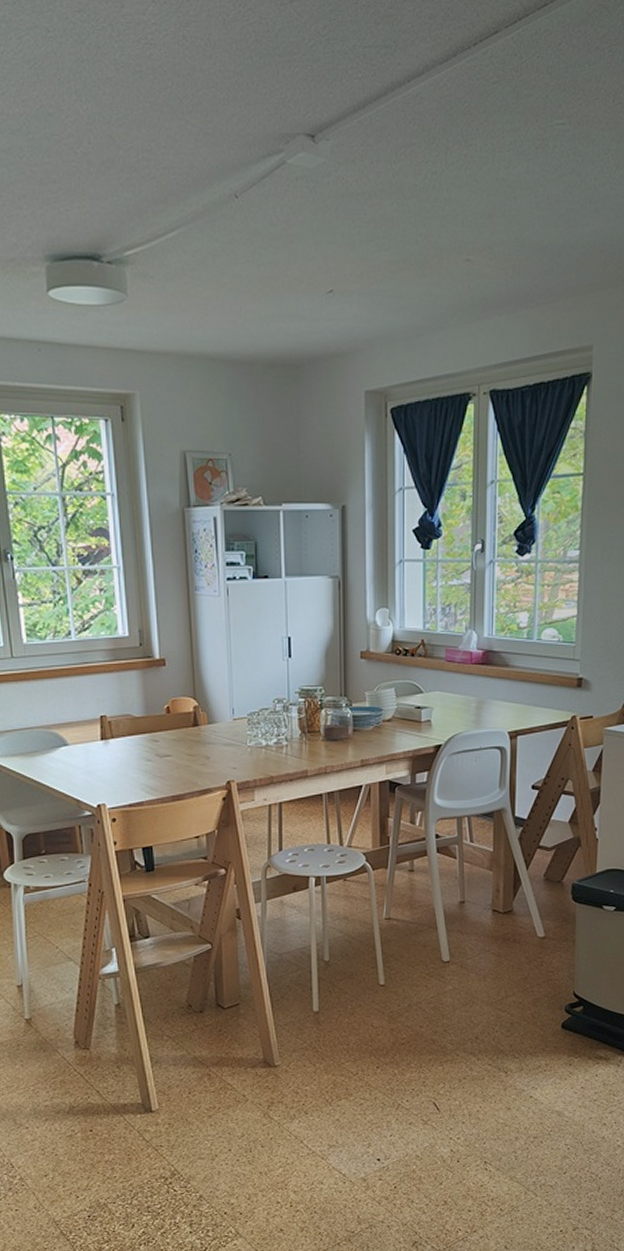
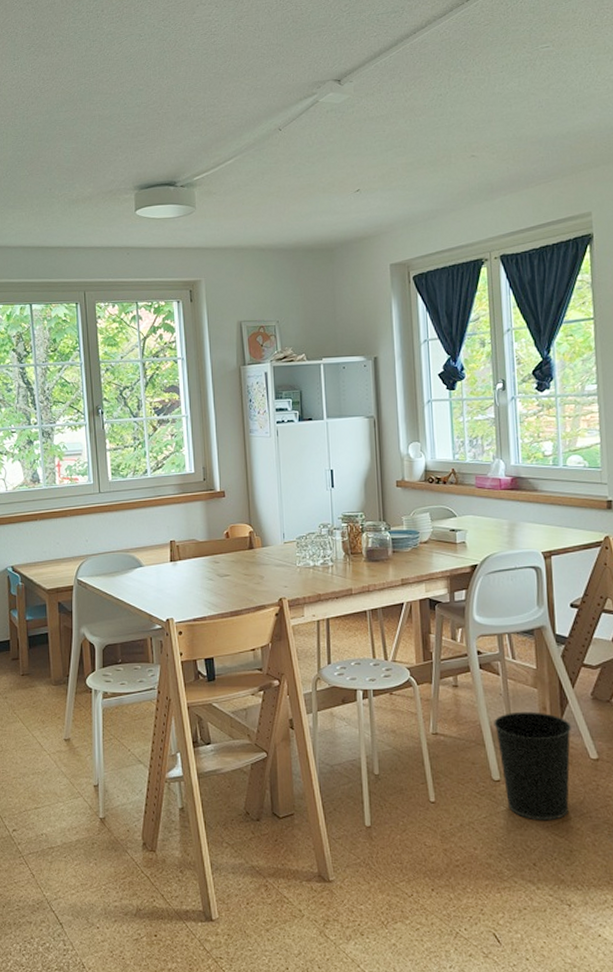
wastebasket: none [447,894,522,998] -> present [494,711,571,821]

